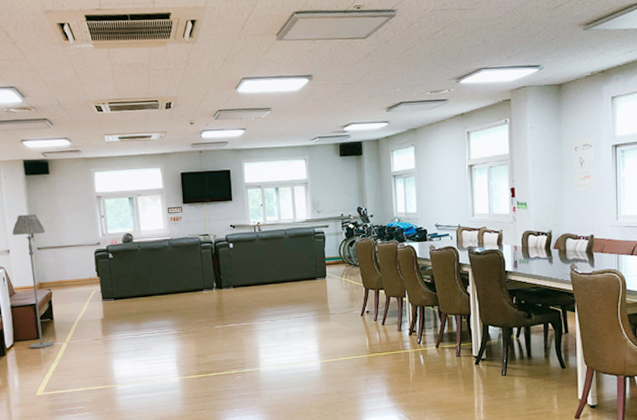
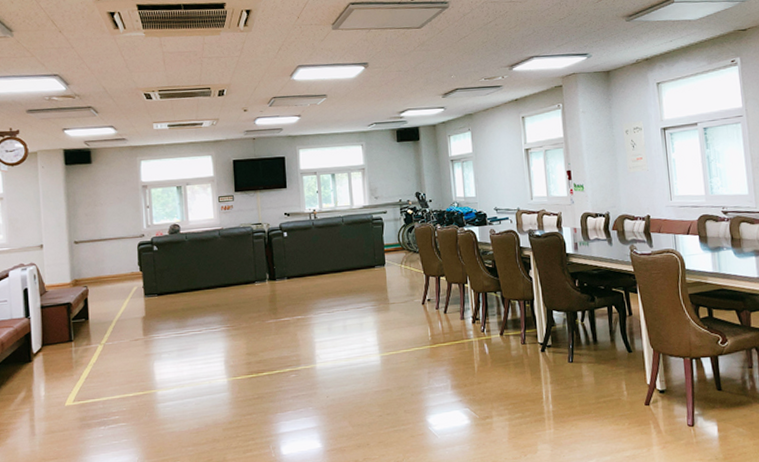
floor lamp: present [12,214,54,349] -> none [47,205,88,353]

